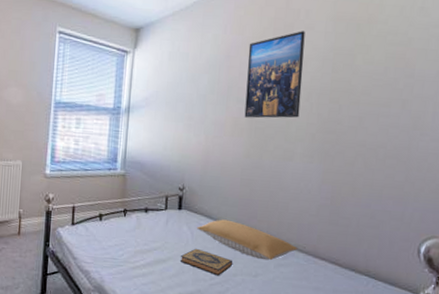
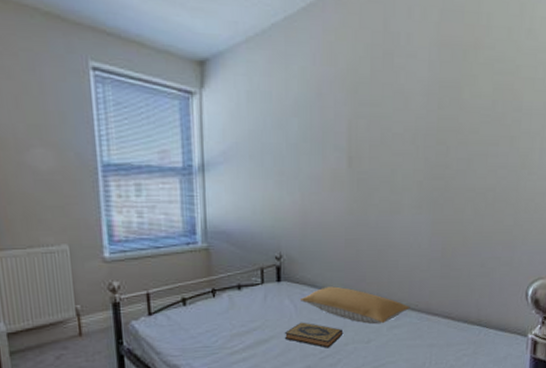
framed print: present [244,31,305,119] -> none [343,59,407,168]

